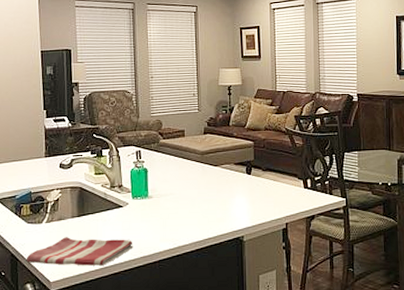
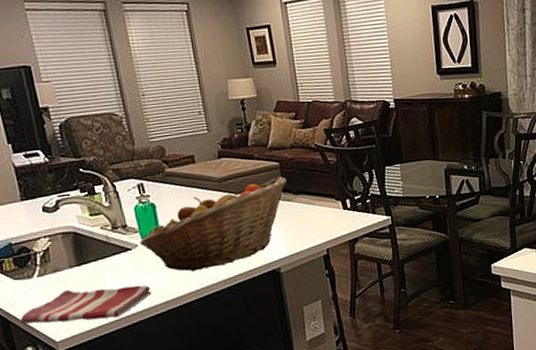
fruit basket: none [130,153,258,231] -> present [139,176,287,272]

